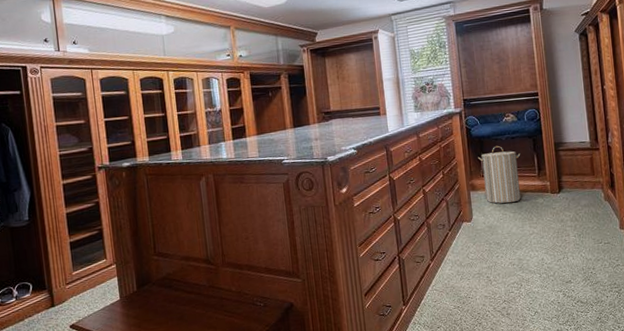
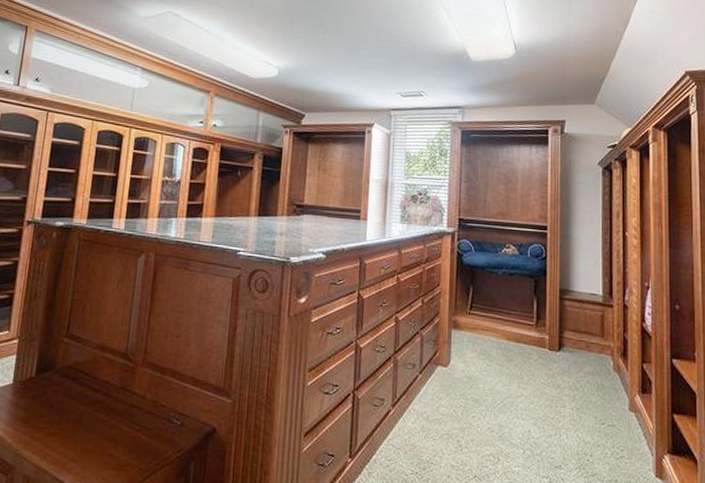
laundry hamper: present [478,145,521,204] -> none [467,279,518,353]

